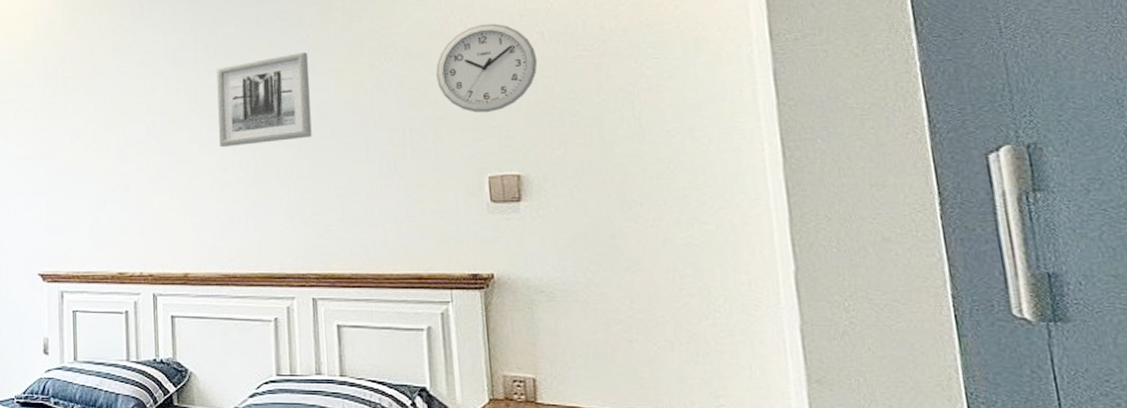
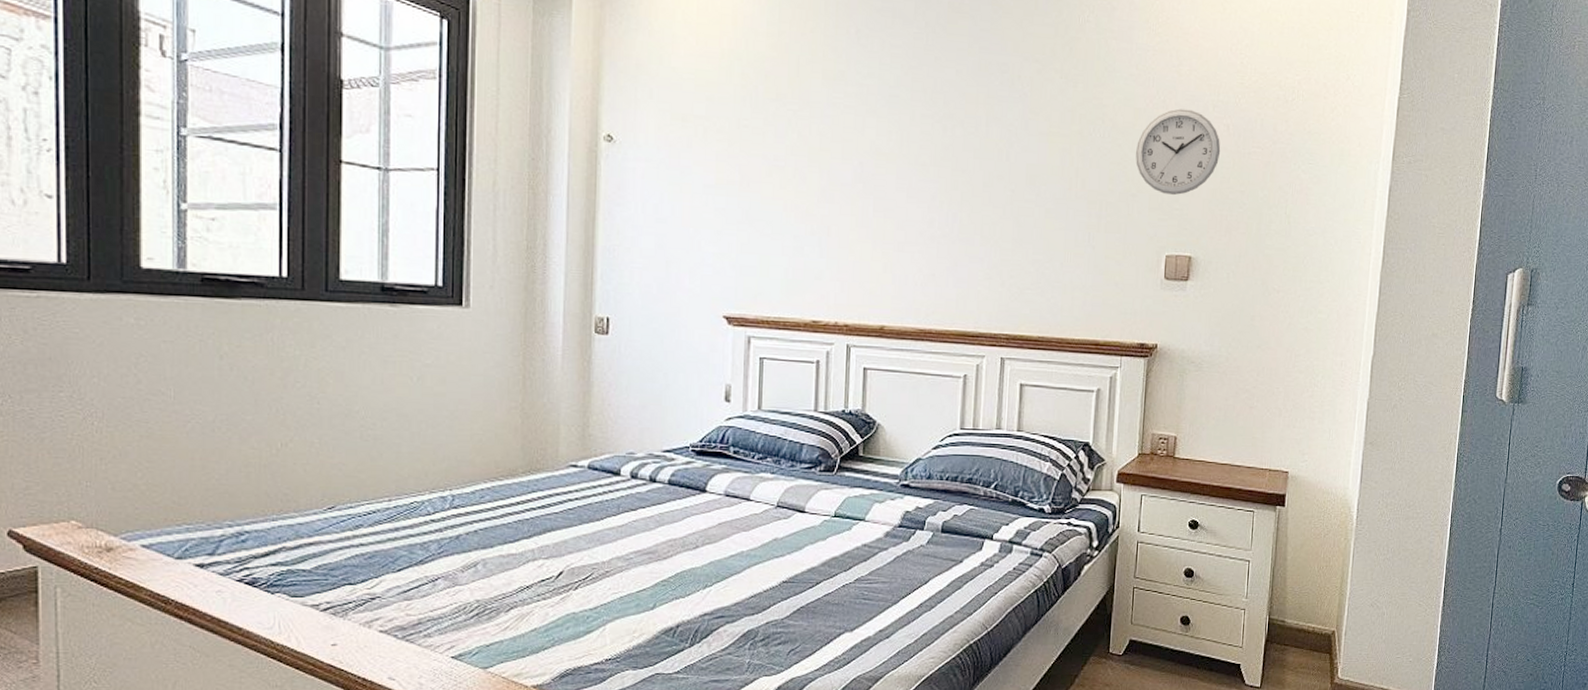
wall art: present [216,52,312,148] -> none [927,110,1024,200]

